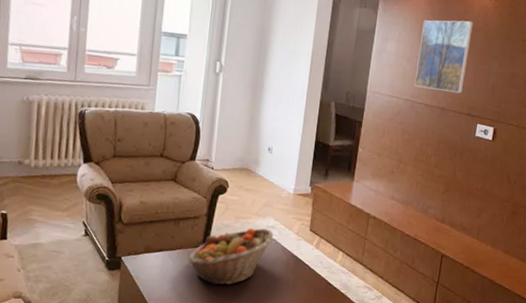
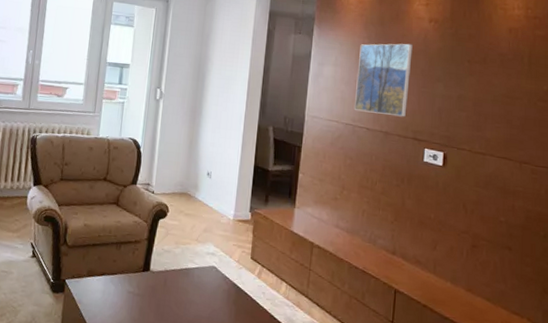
fruit basket: present [187,227,274,285] -> none [128,254,215,314]

